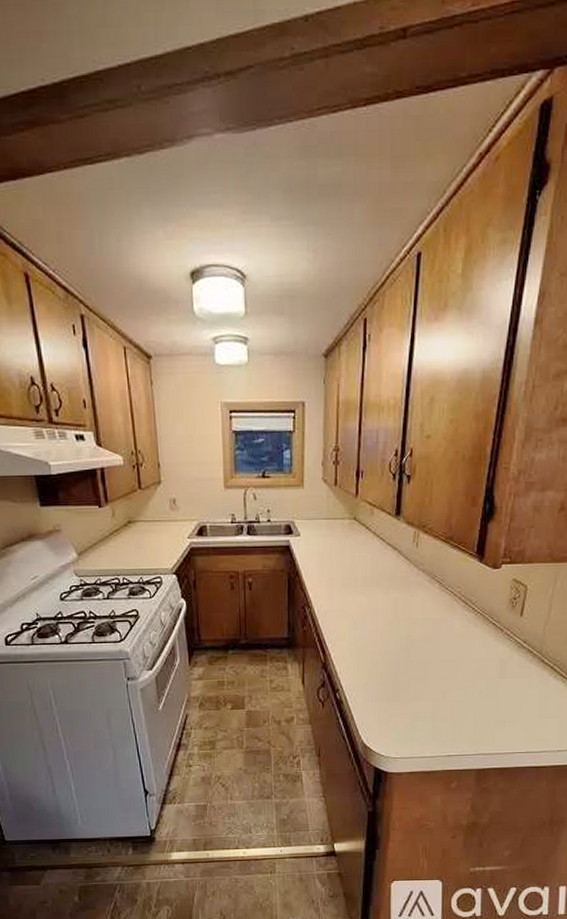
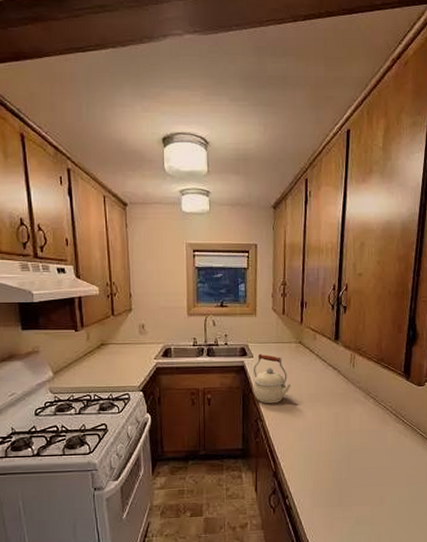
kettle: none [299,531,344,589] -> present [252,353,291,404]

